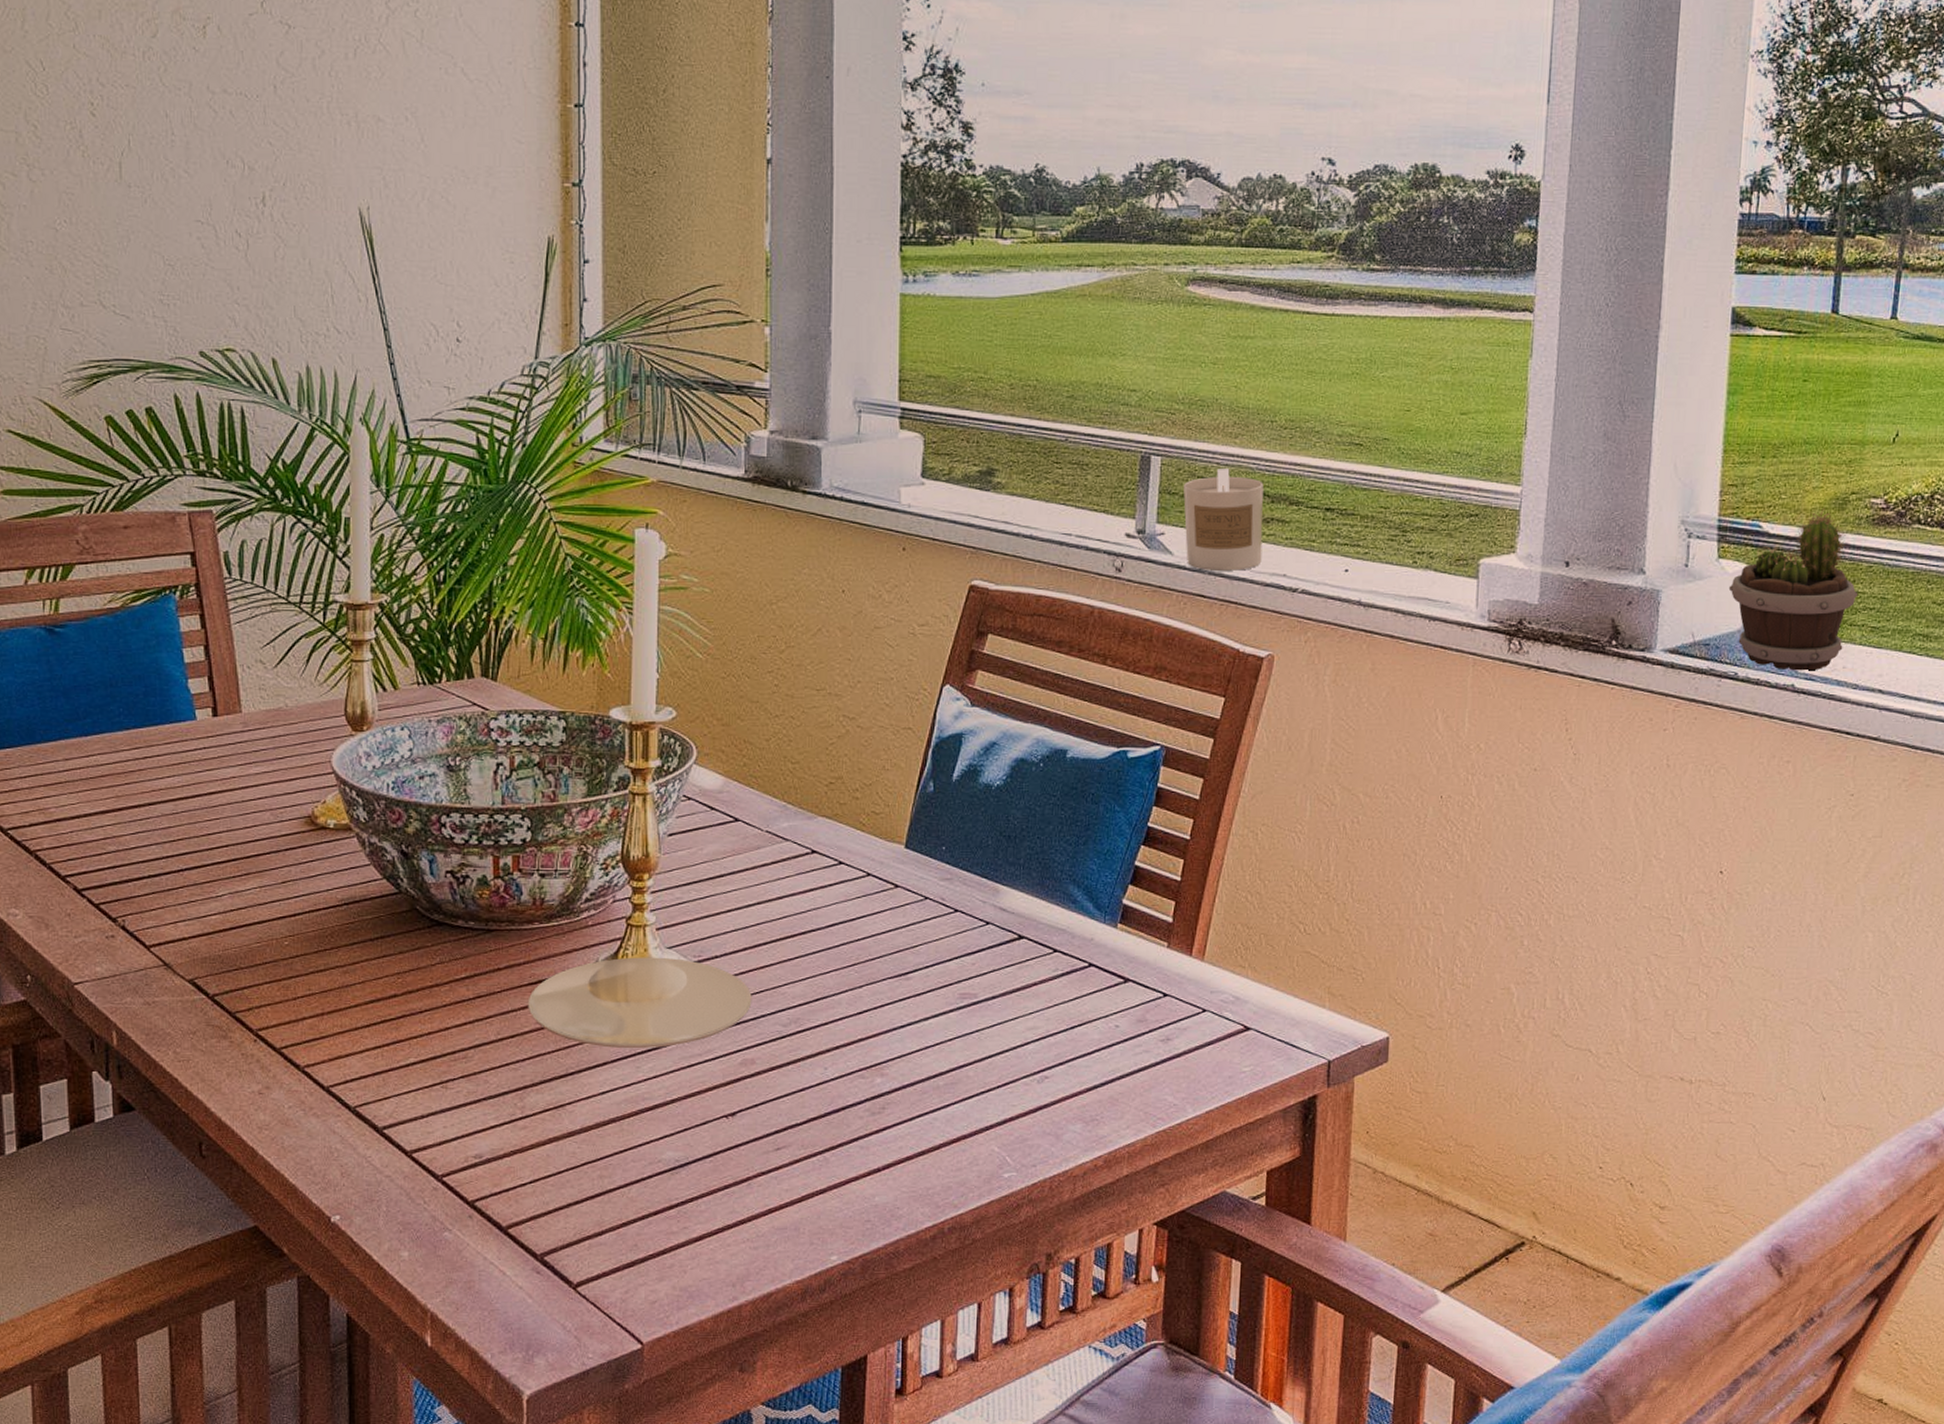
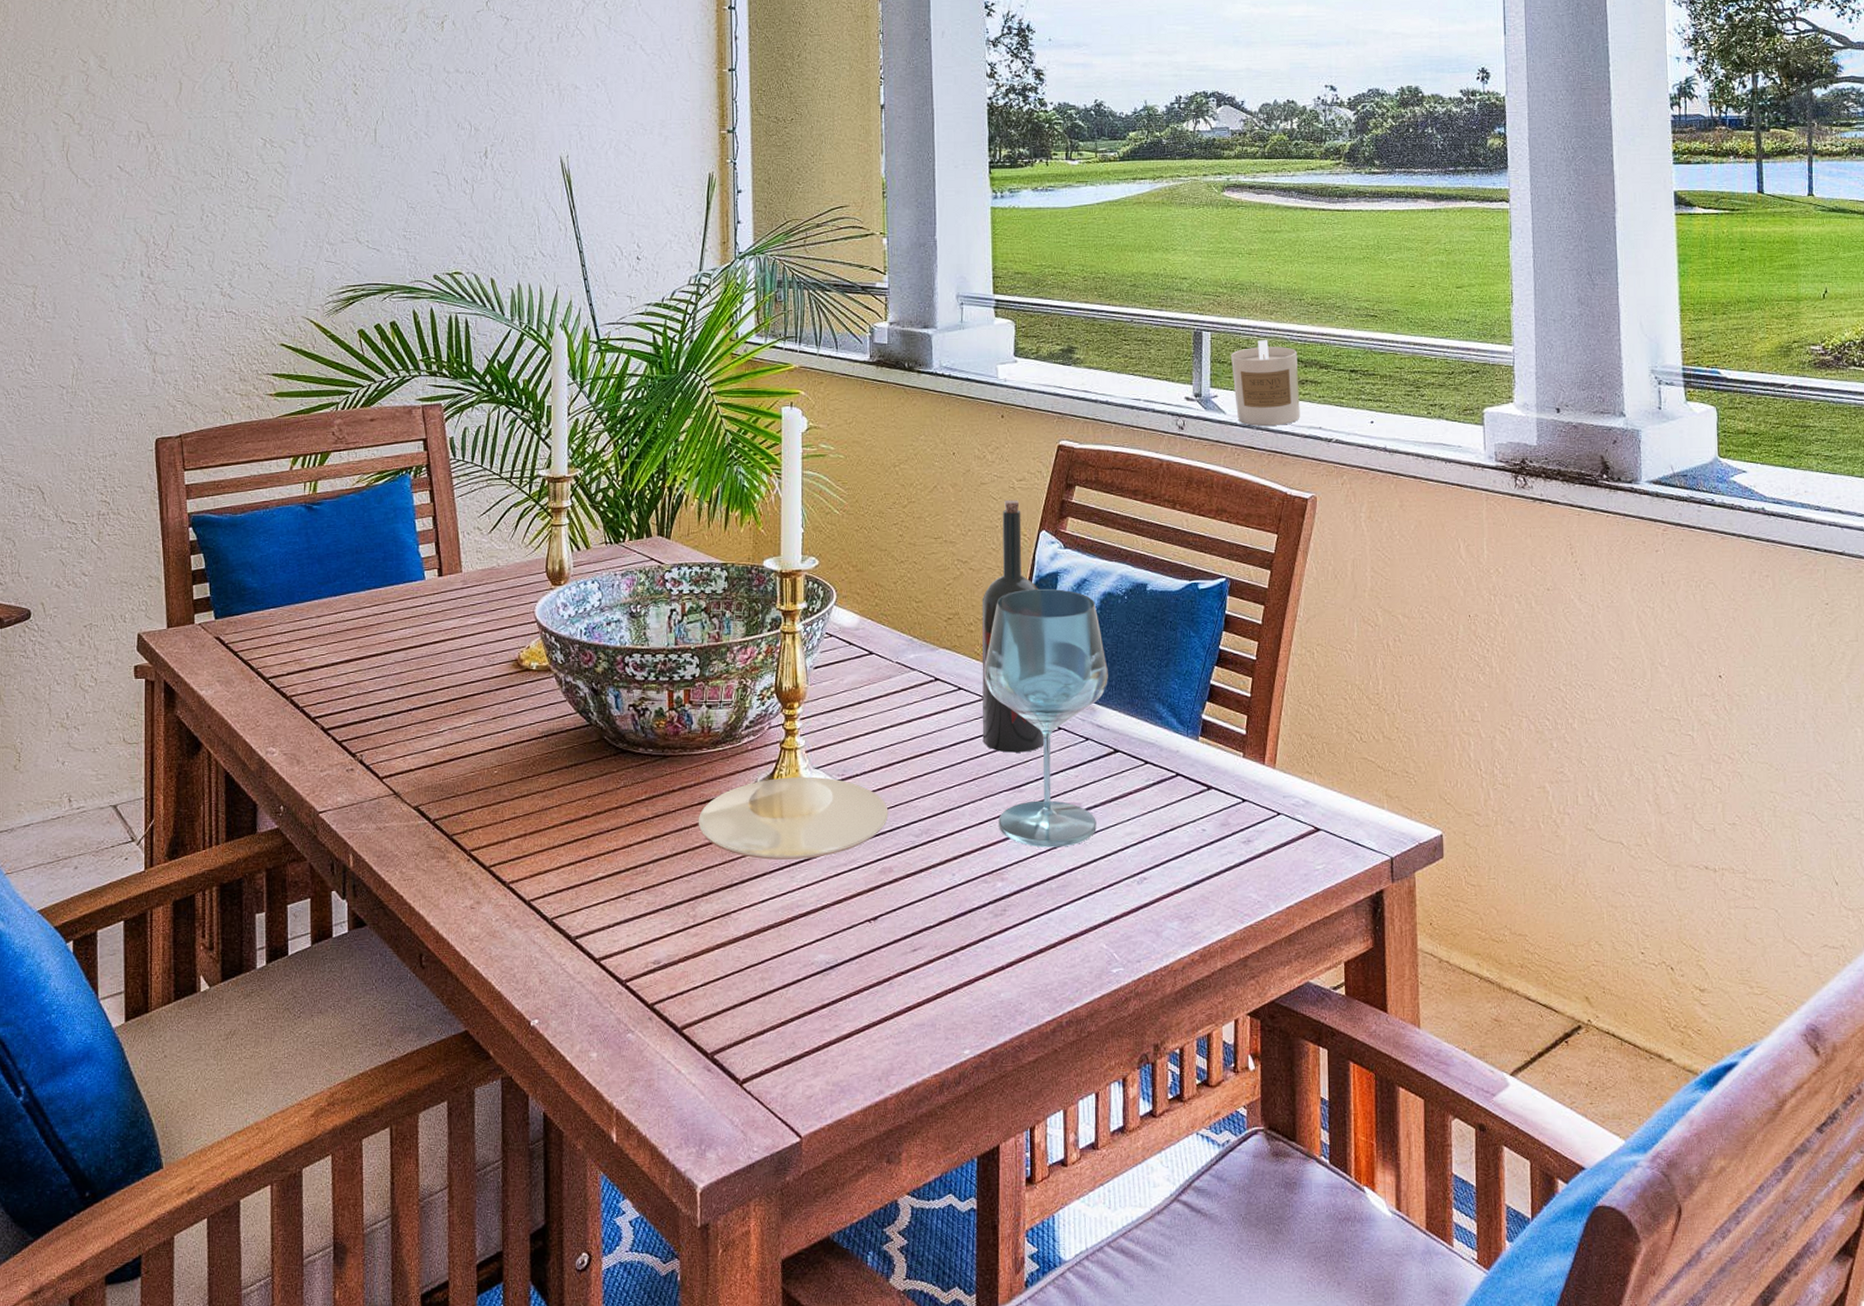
wine bottle: none [865,648,938,936] -> present [982,500,1044,753]
wine glass: none [870,751,1017,1041] -> present [984,588,1109,848]
flowerpot: present [1728,508,1859,671] -> none [1698,355,1810,496]

